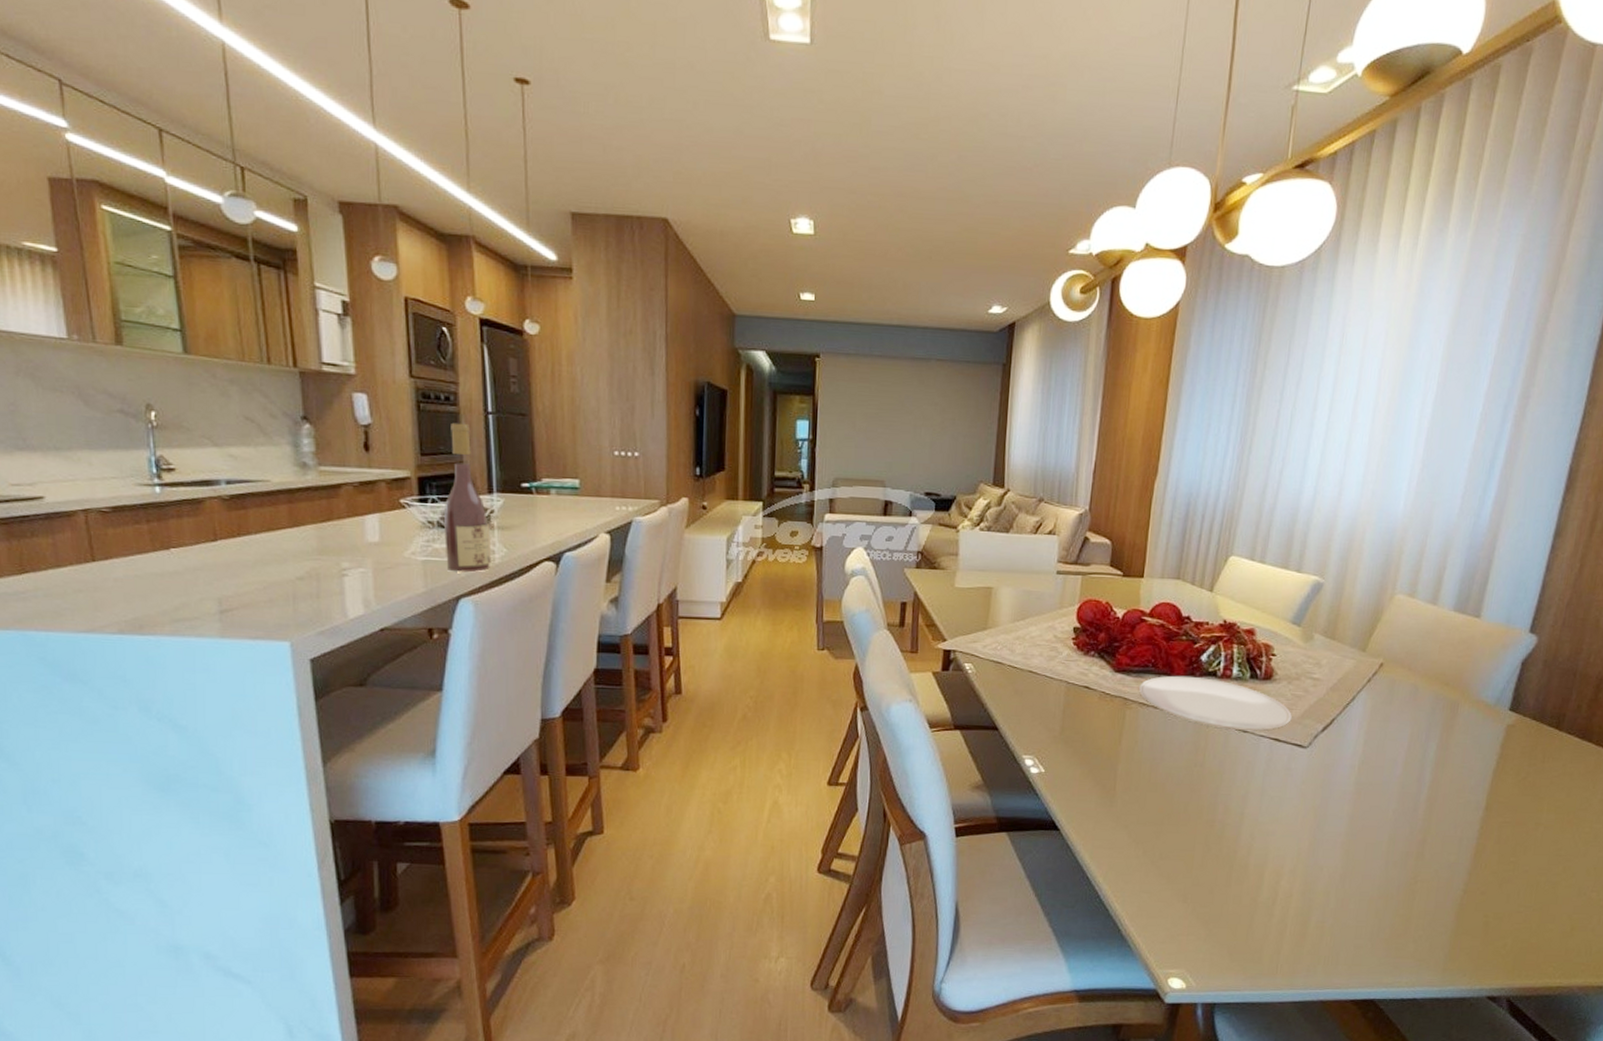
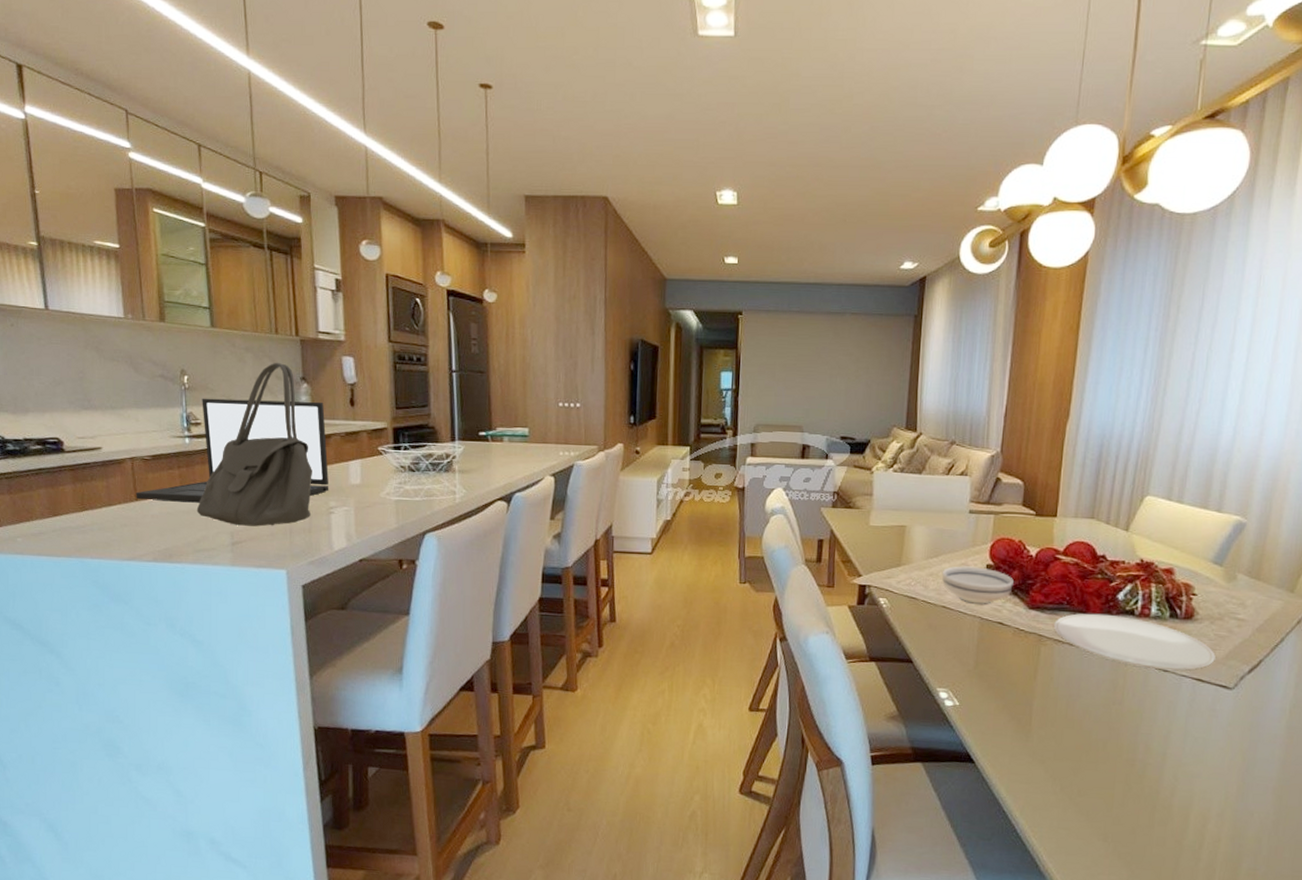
laptop: none [92,438,341,563] -> present [136,398,329,502]
handbag: none [173,397,321,592] -> present [196,362,313,527]
wine bottle: present [443,422,492,573] -> none [413,380,453,511]
bowl: none [1028,629,1100,668] -> present [941,566,1014,604]

